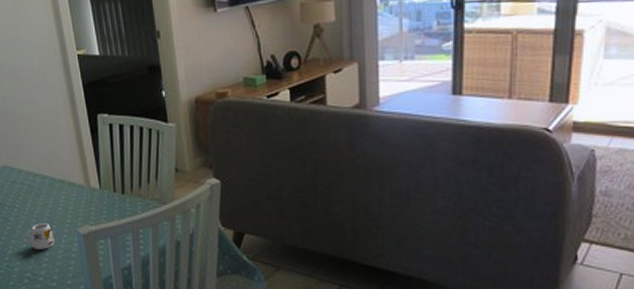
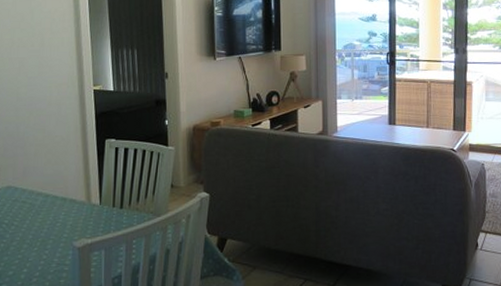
mug: present [23,223,55,250] -> none [17,239,49,265]

